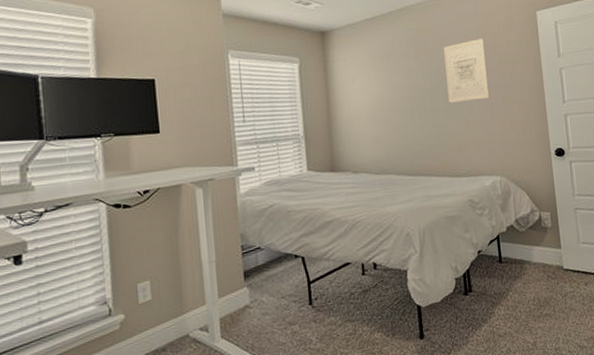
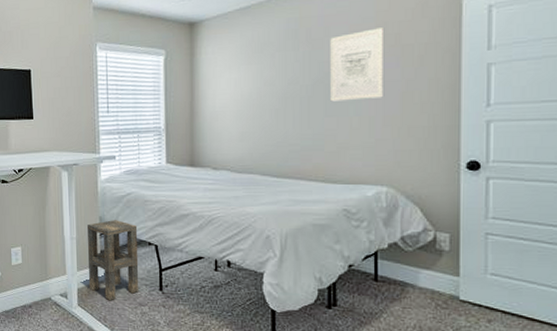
side table: none [228,235,288,326] -> present [88,220,139,301]

